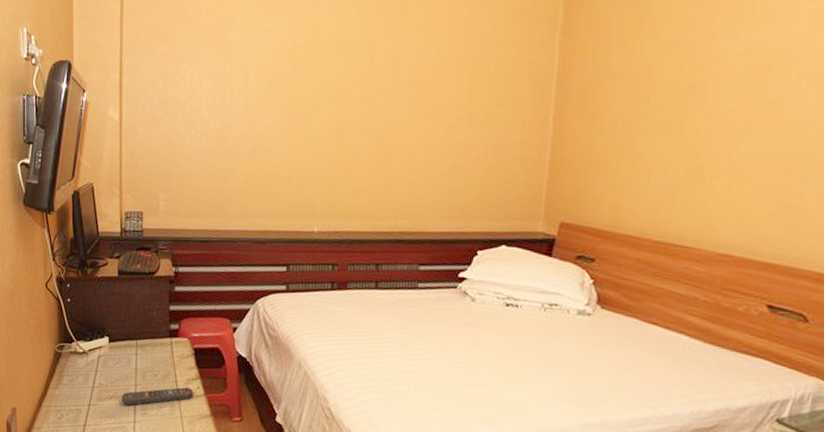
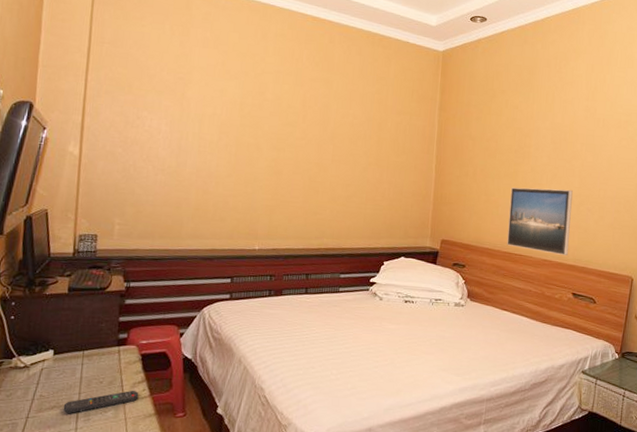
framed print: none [661,146,779,249] -> present [507,187,573,255]

